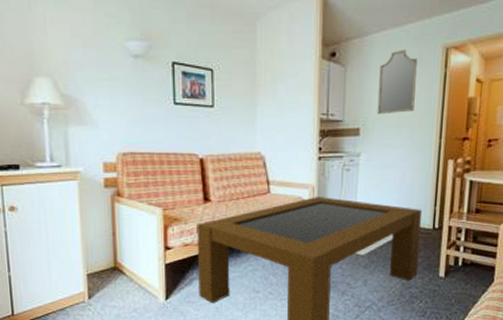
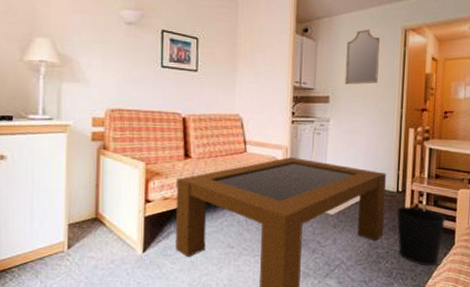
wastebasket: none [431,243,486,305] -> present [396,206,446,267]

